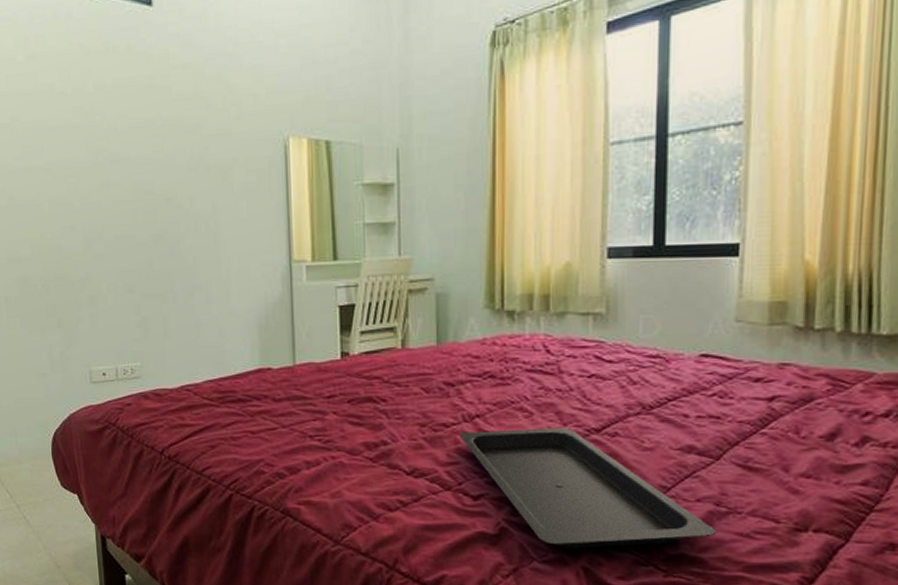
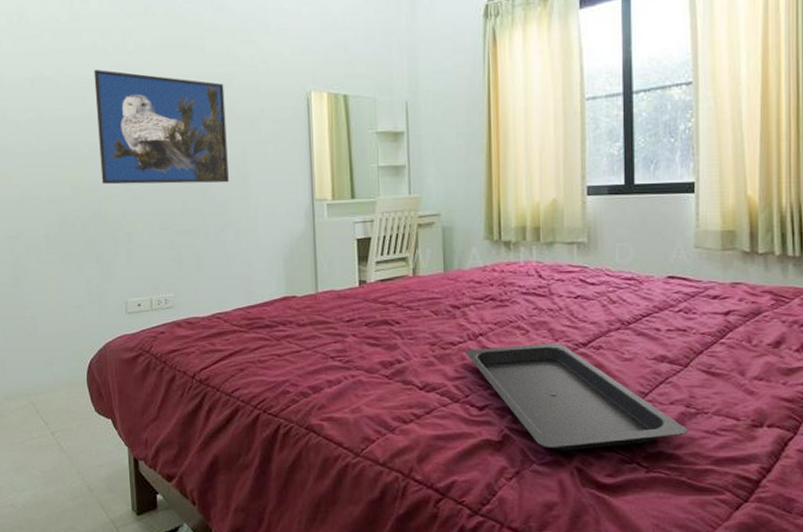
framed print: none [51,113,198,243] -> present [93,69,229,185]

